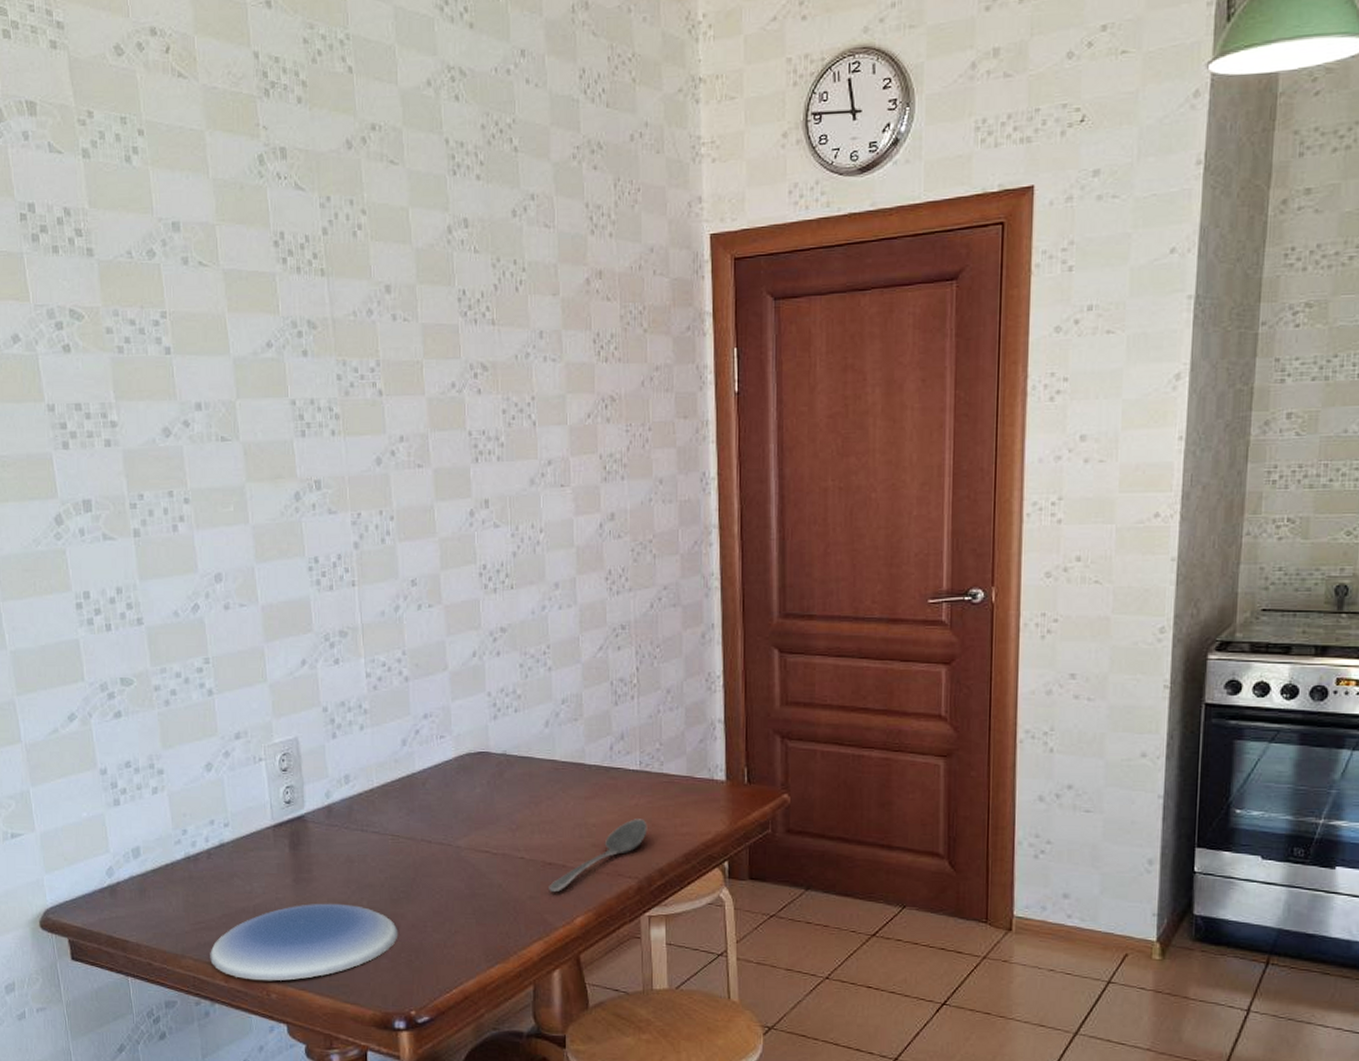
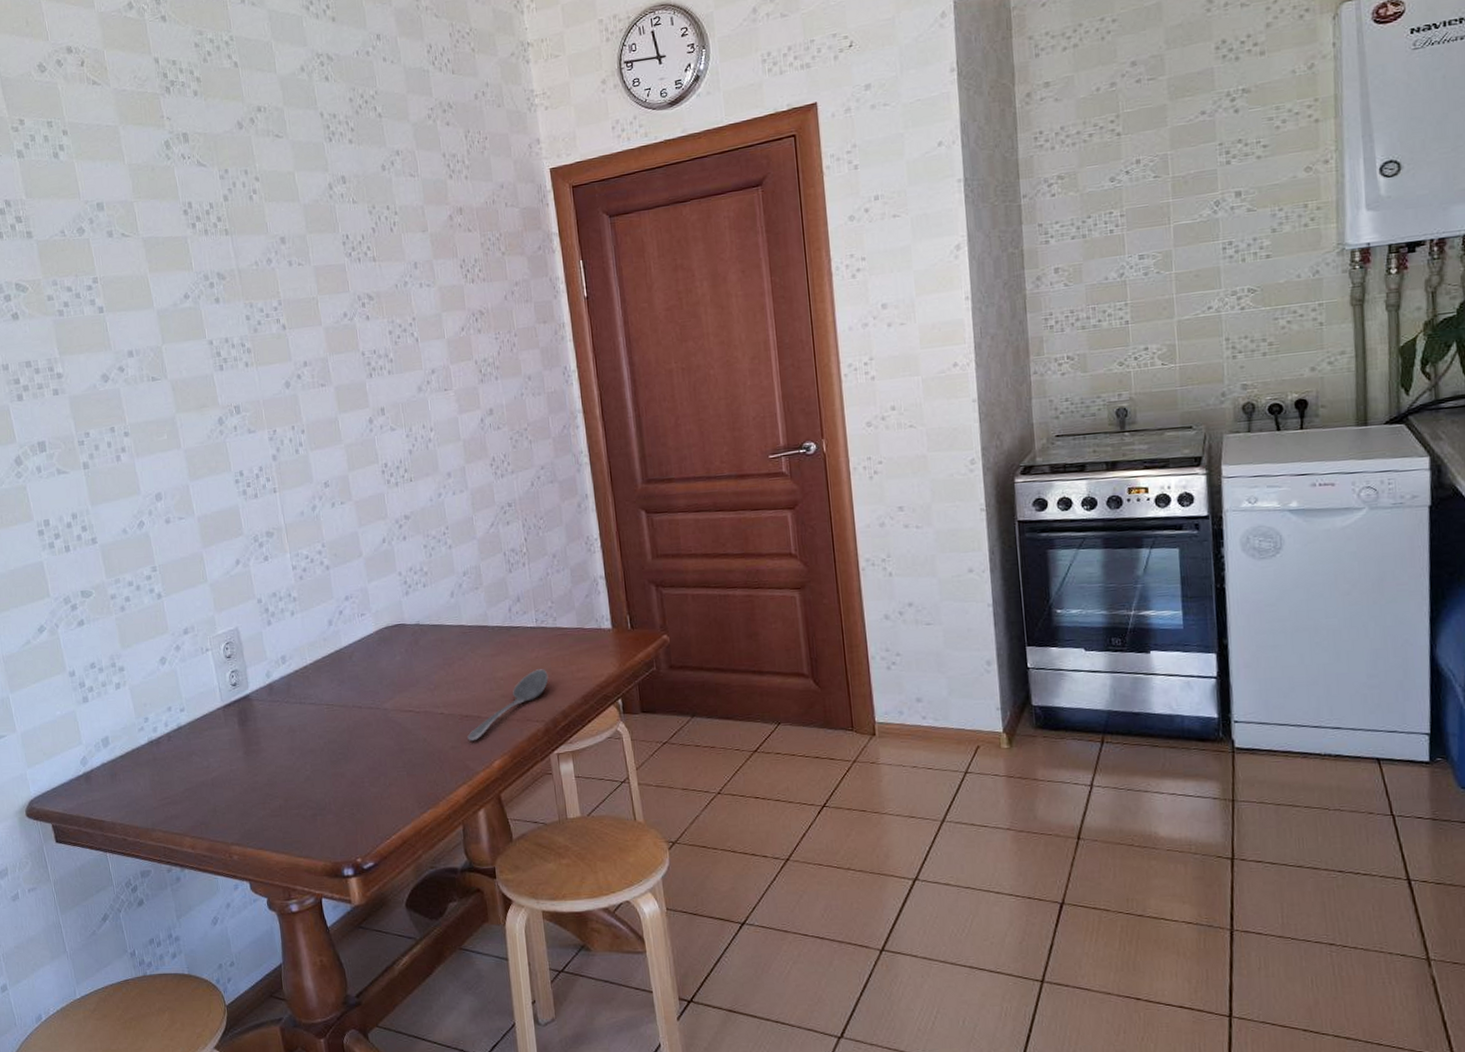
plate: present [210,903,399,981] -> none [176,769,340,845]

